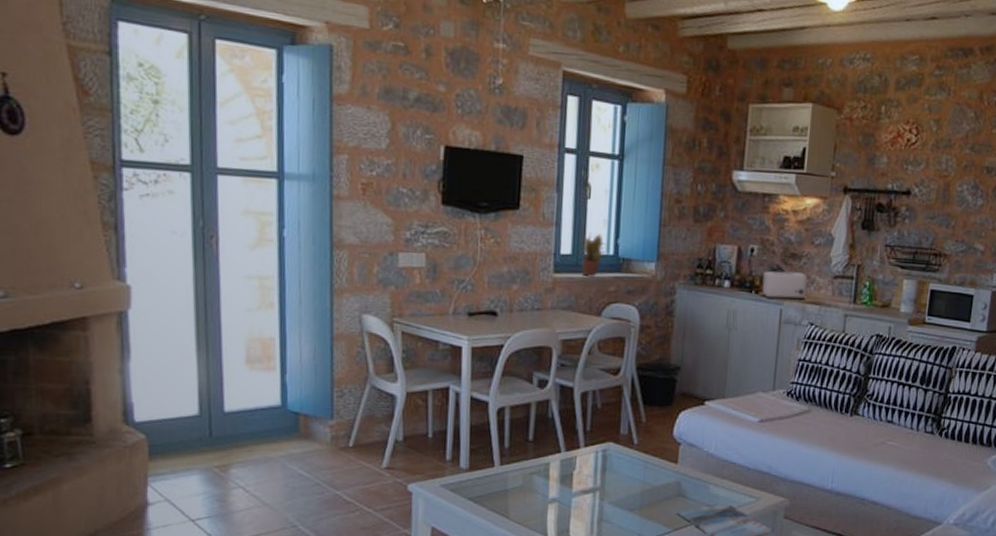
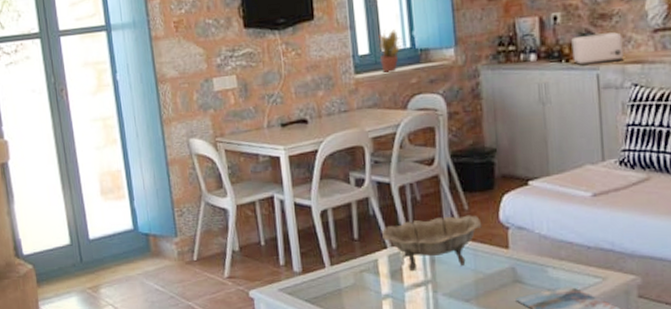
decorative bowl: none [558,426,656,478] -> present [382,215,482,272]

